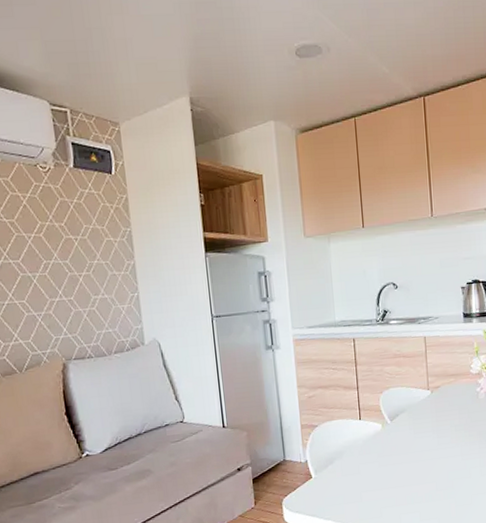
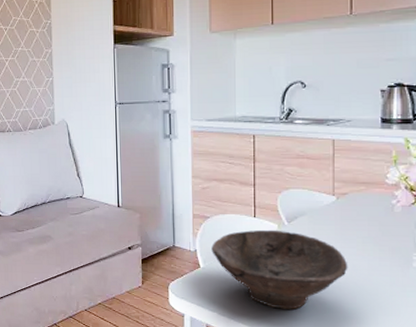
bowl: none [321,429,445,506] -> present [211,229,348,310]

